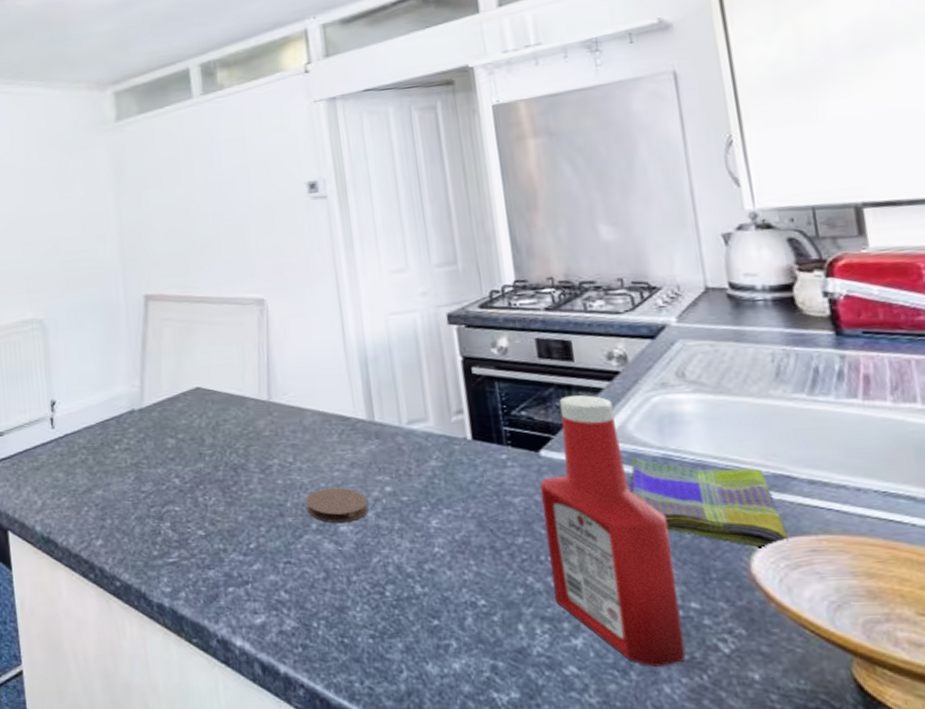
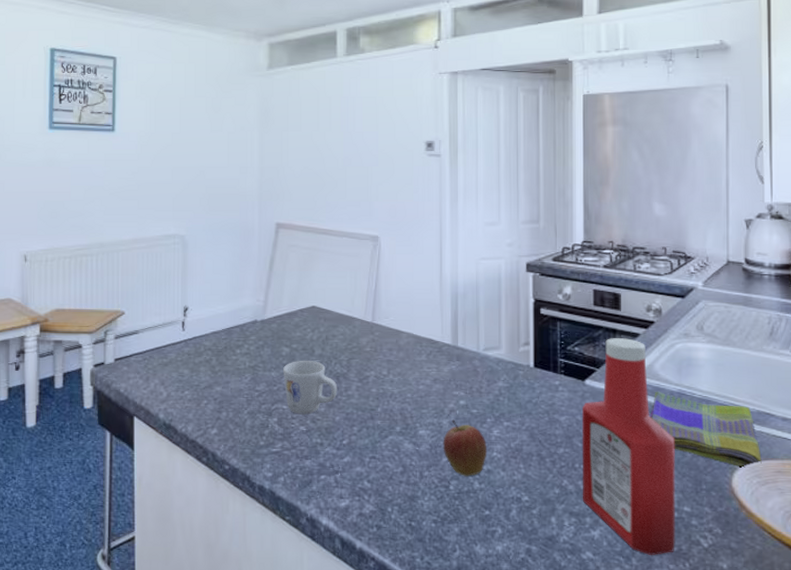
mug: none [169,451,237,517] -> present [282,360,338,415]
coaster: present [306,487,370,524] -> none [394,398,445,428]
fruit: none [370,510,427,579] -> present [443,419,487,476]

